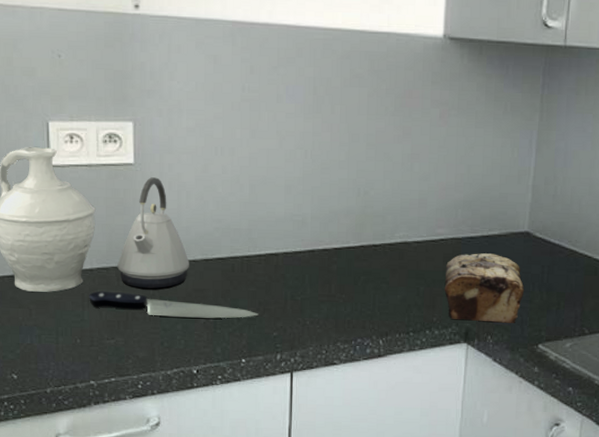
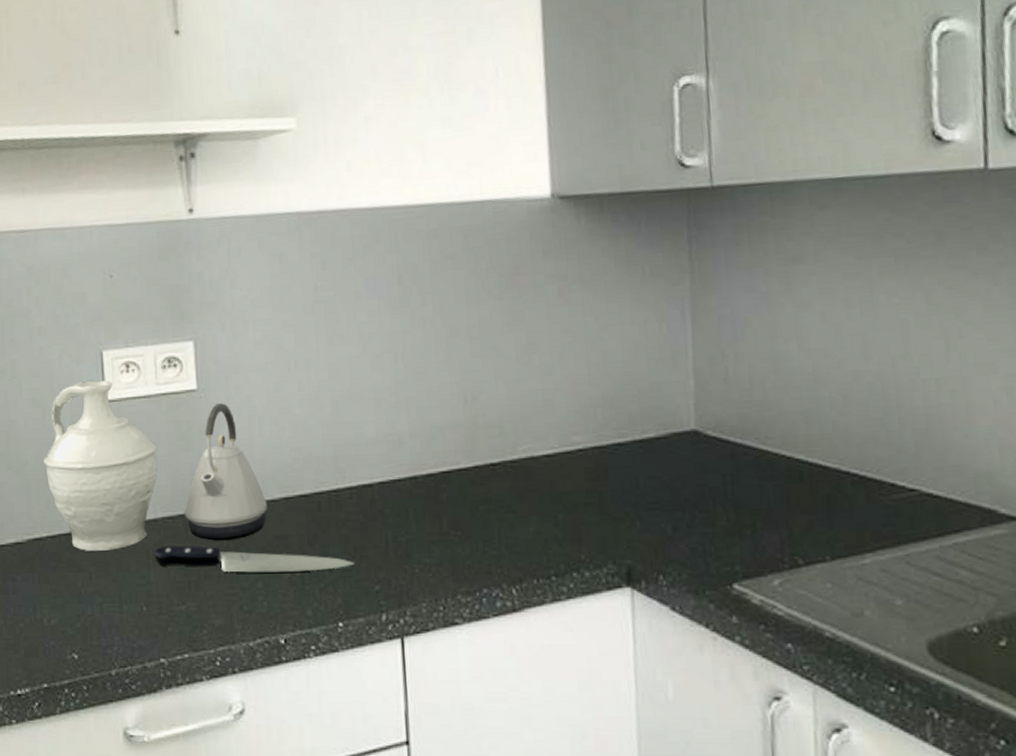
bread loaf: present [444,253,525,323] -> none [589,463,703,557]

